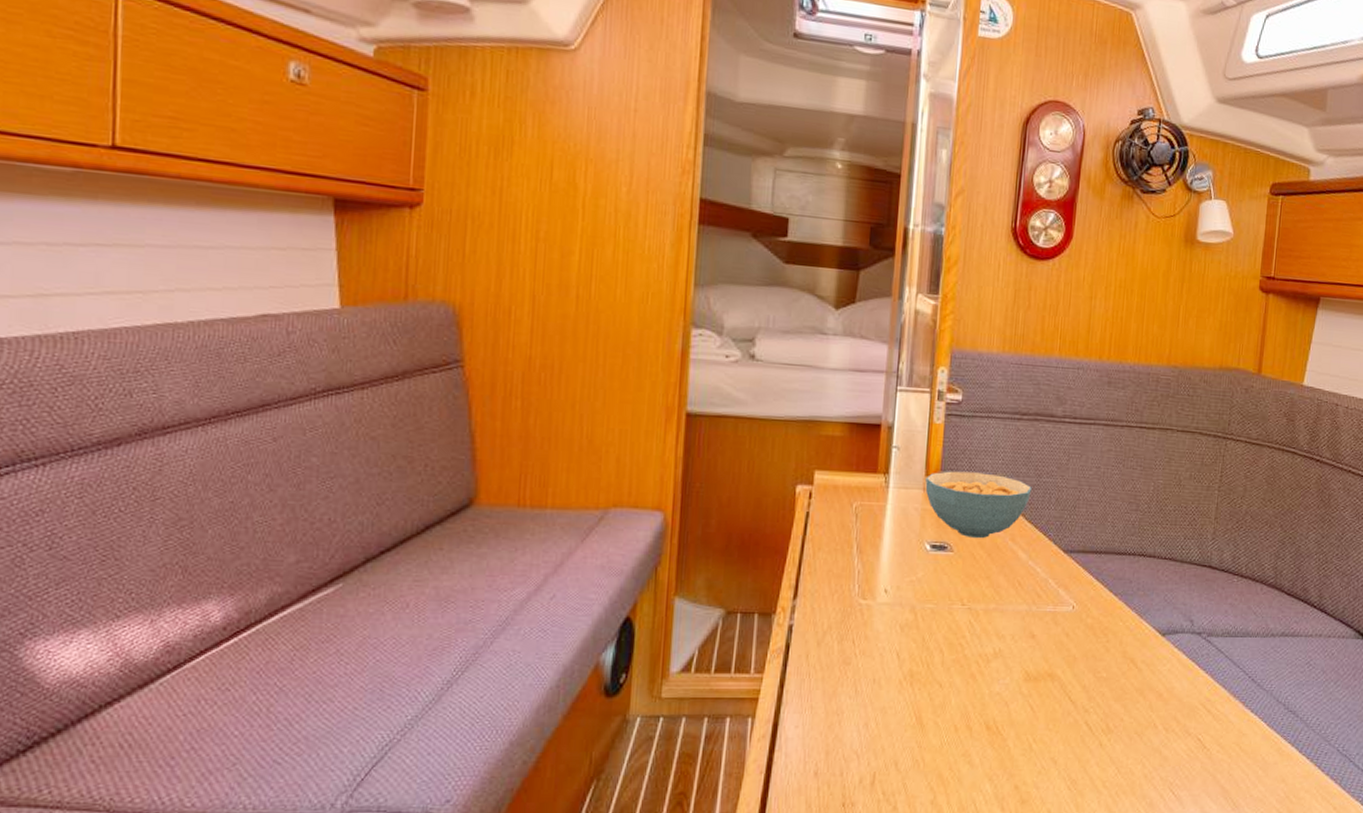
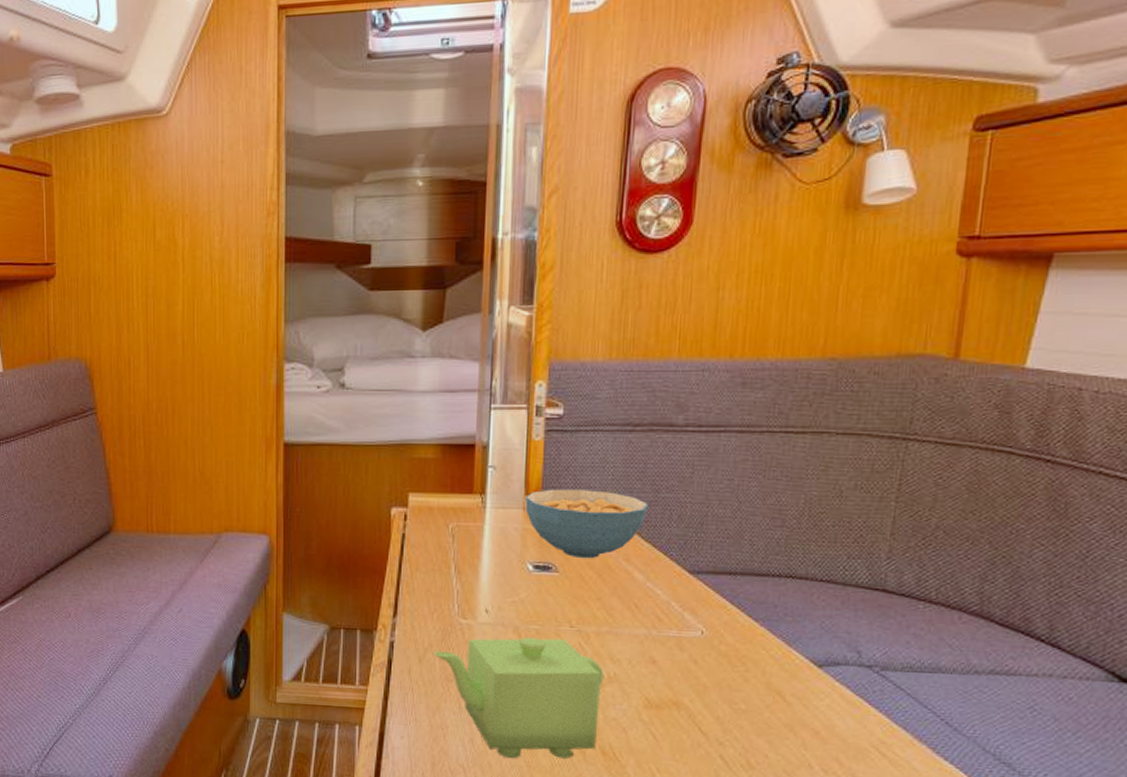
teapot: none [832,617,991,741] -> present [433,637,604,759]

